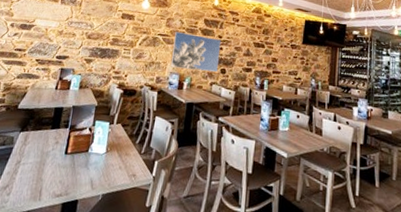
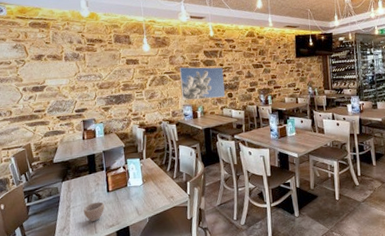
cup: none [32,162,59,186] -> present [83,201,105,222]

